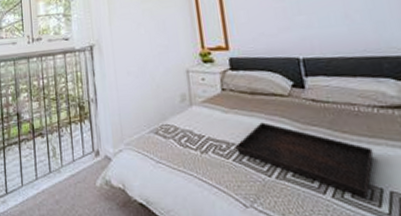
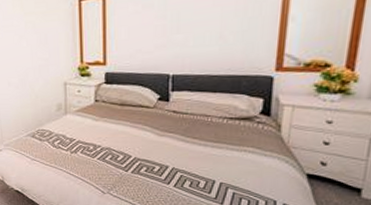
serving tray: present [235,122,374,198] -> none [101,129,215,187]

